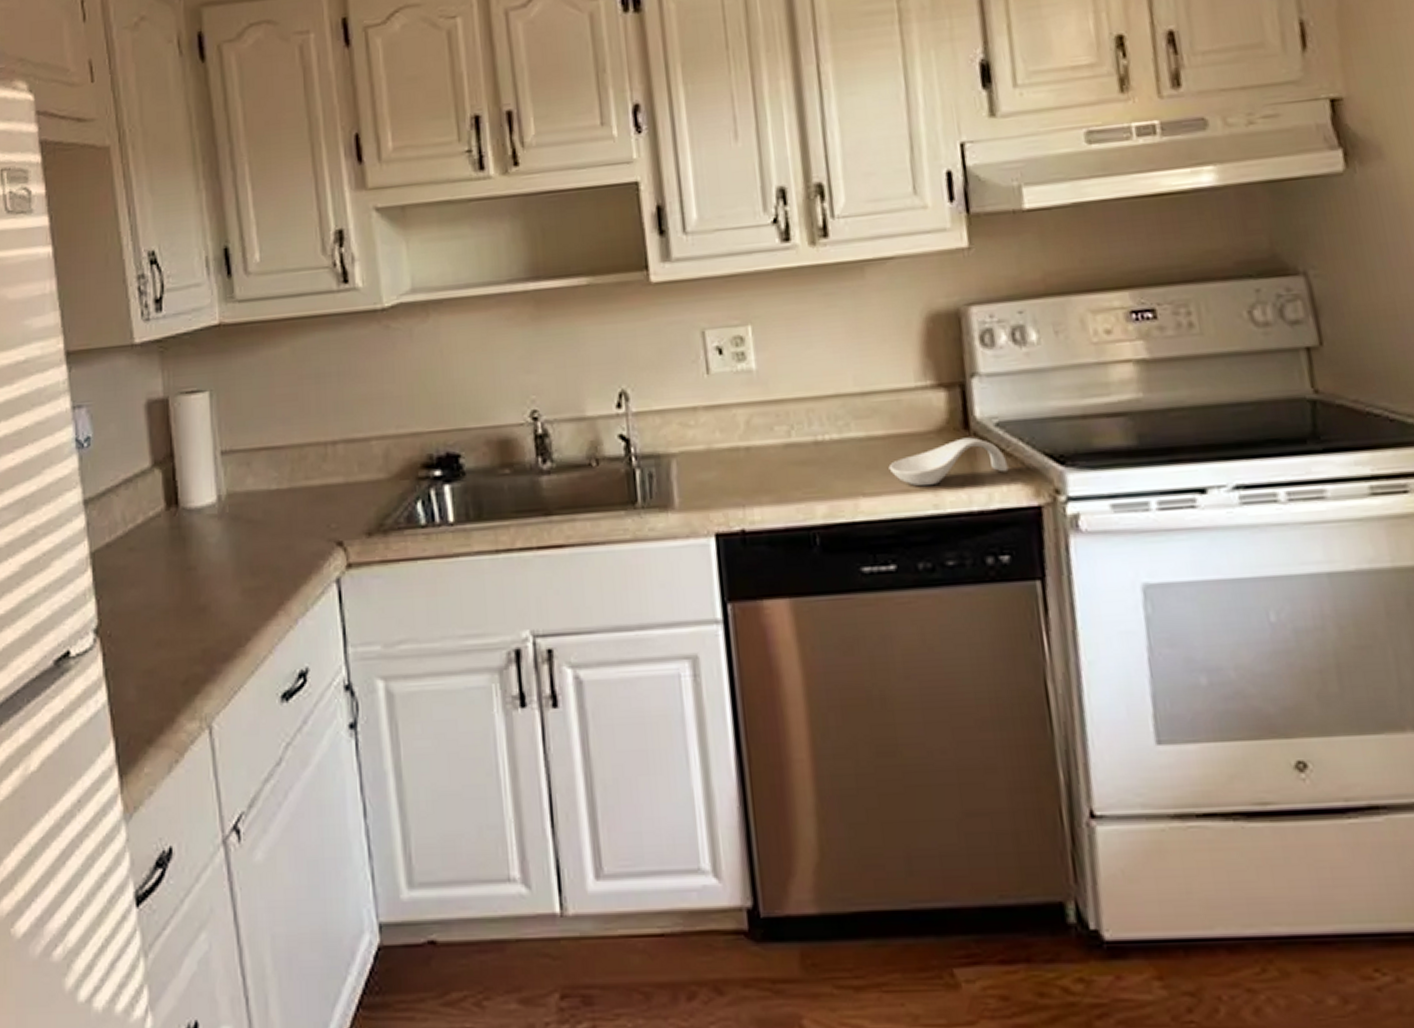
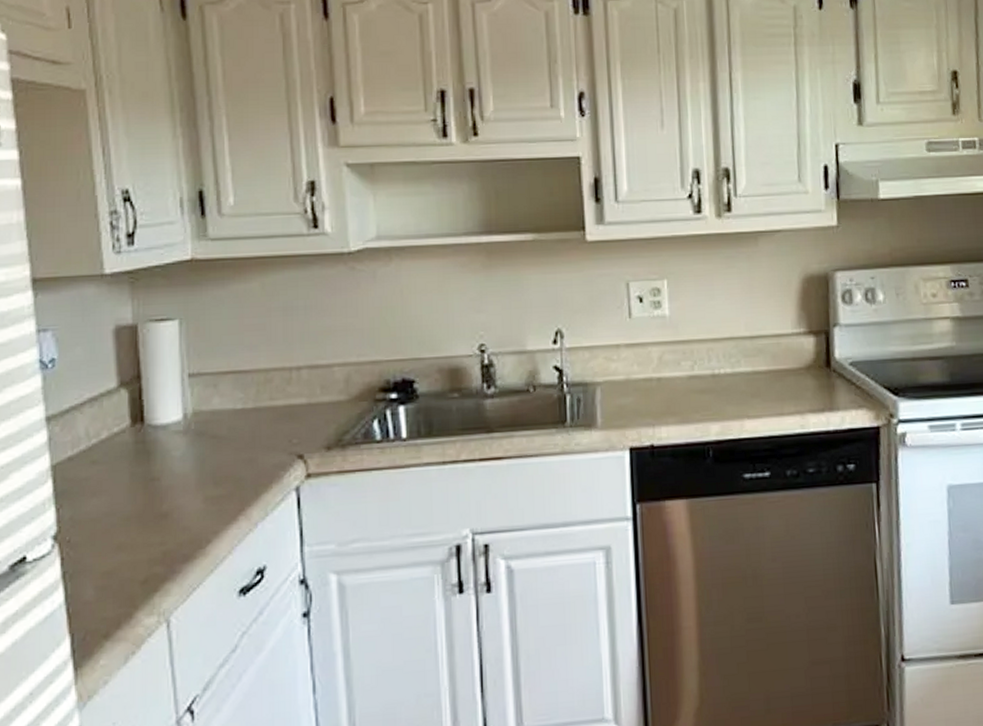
spoon rest: present [888,437,1009,487] -> none [768,373,857,411]

